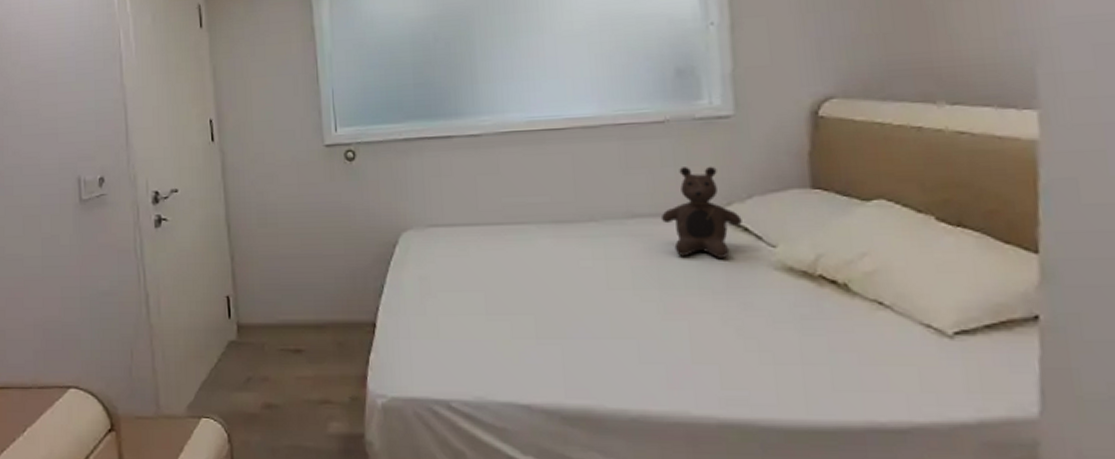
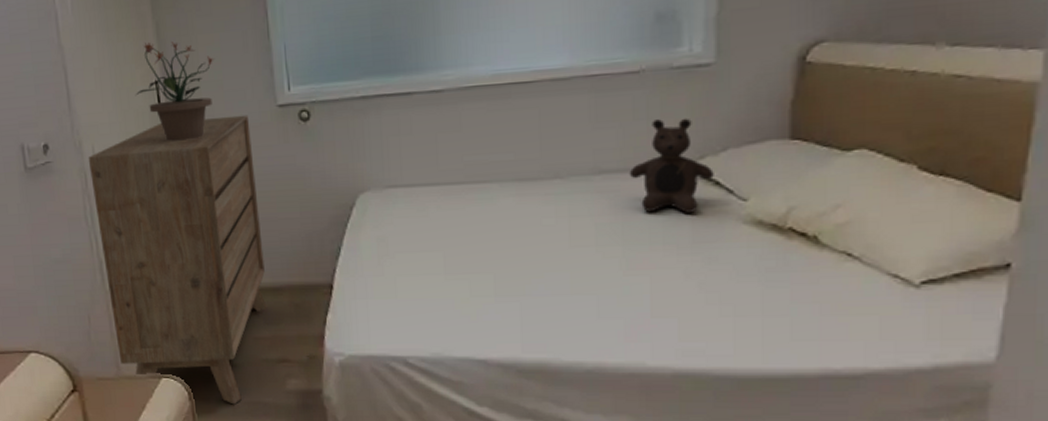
dresser: none [141,153,310,449] -> present [88,115,267,405]
potted plant: none [190,84,266,177] -> present [135,42,214,141]

